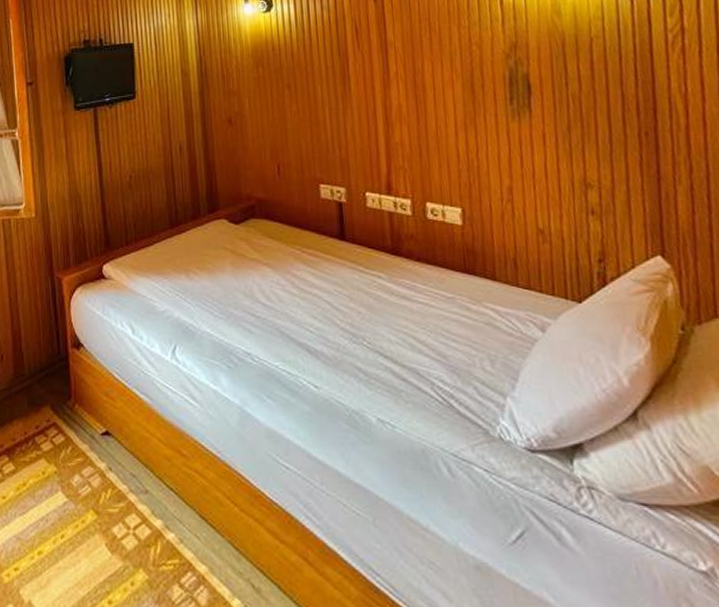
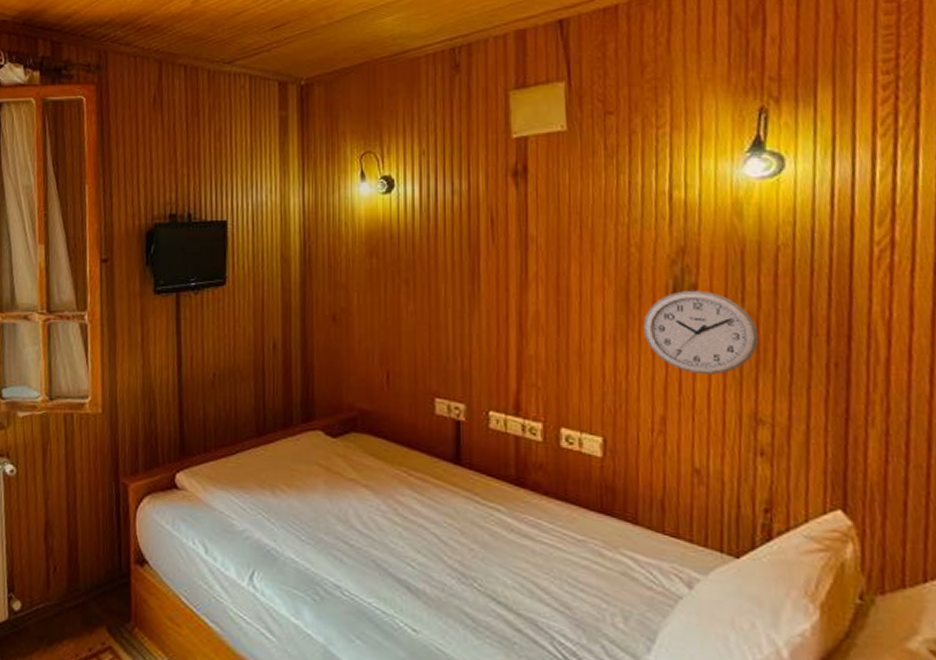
wall clock: none [487,78,583,150] -> present [643,290,759,375]

